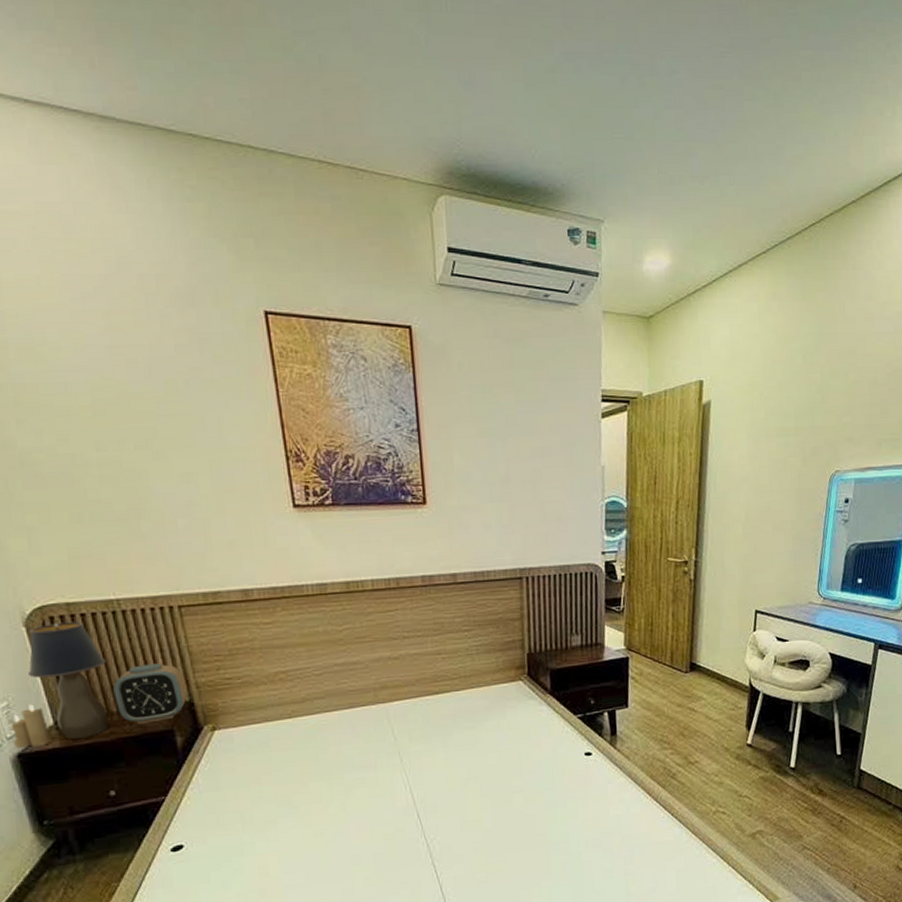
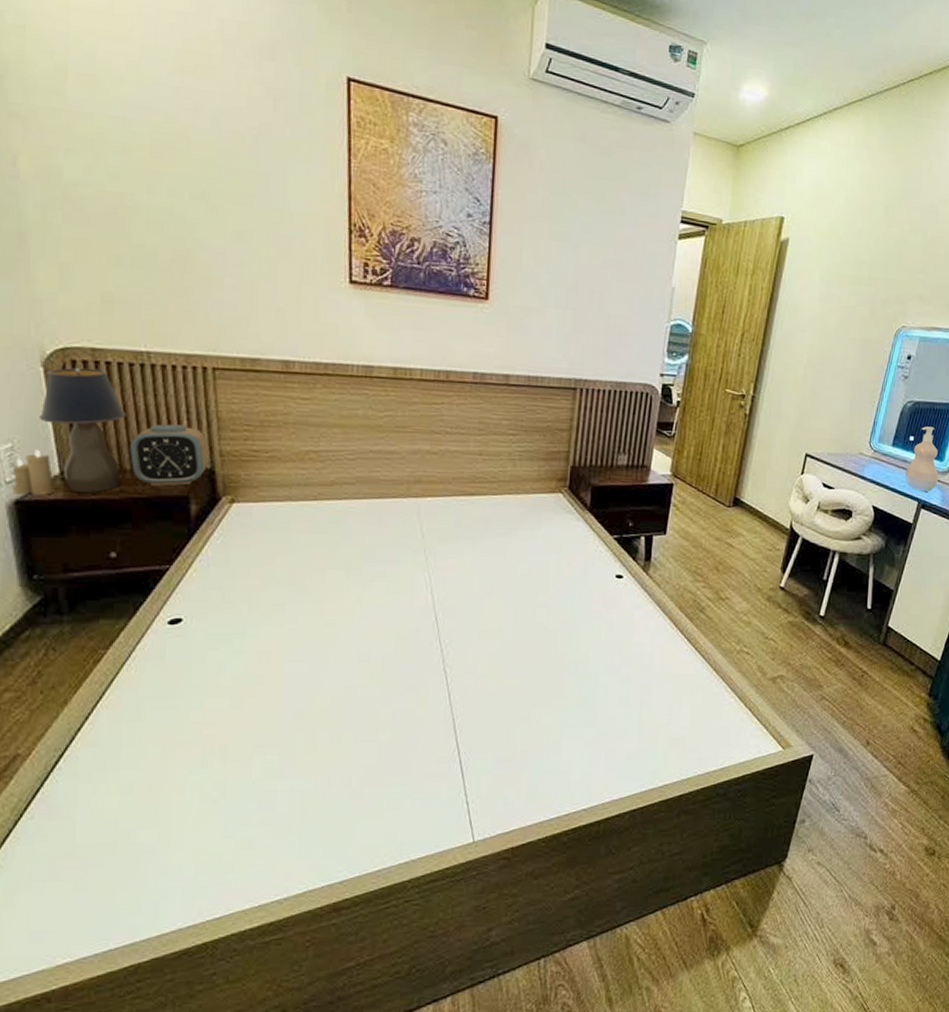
soap bottle: none [858,566,892,632] -> present [905,426,939,492]

